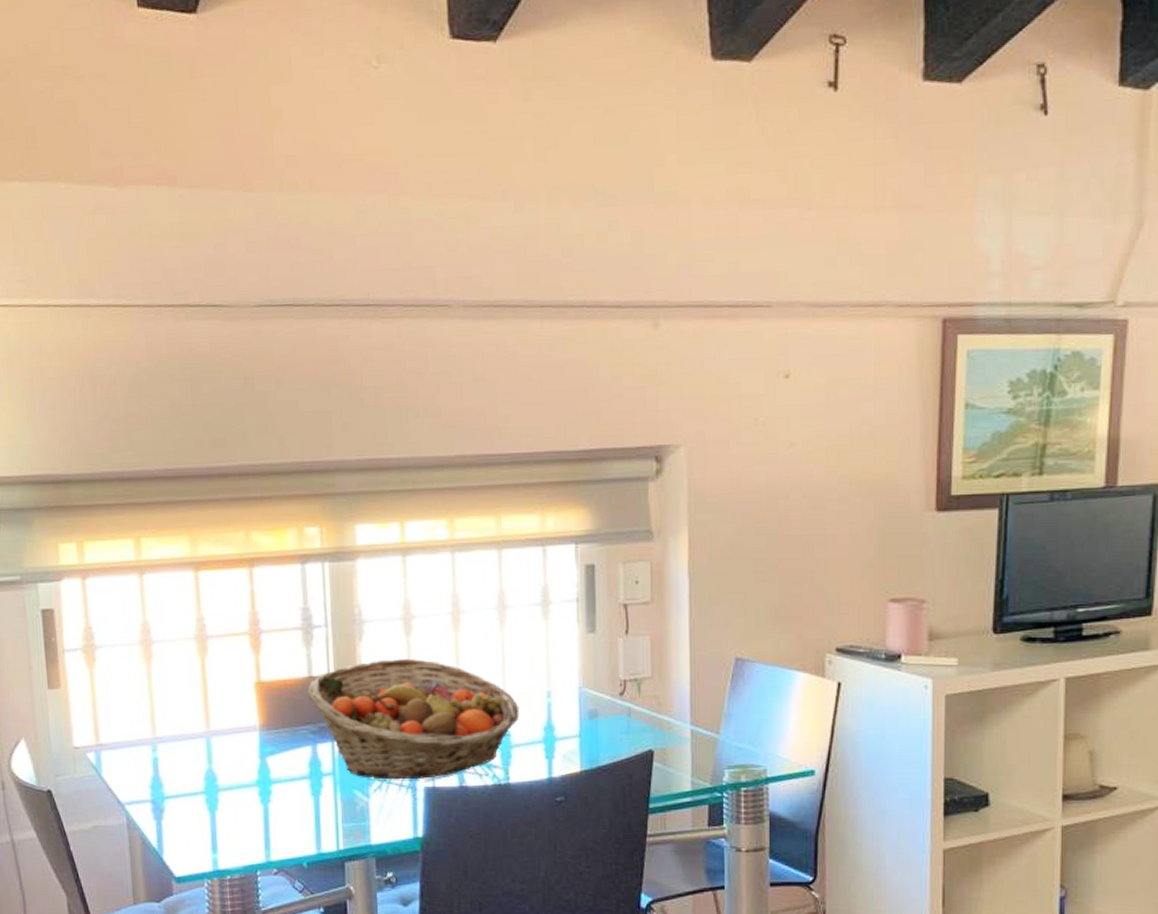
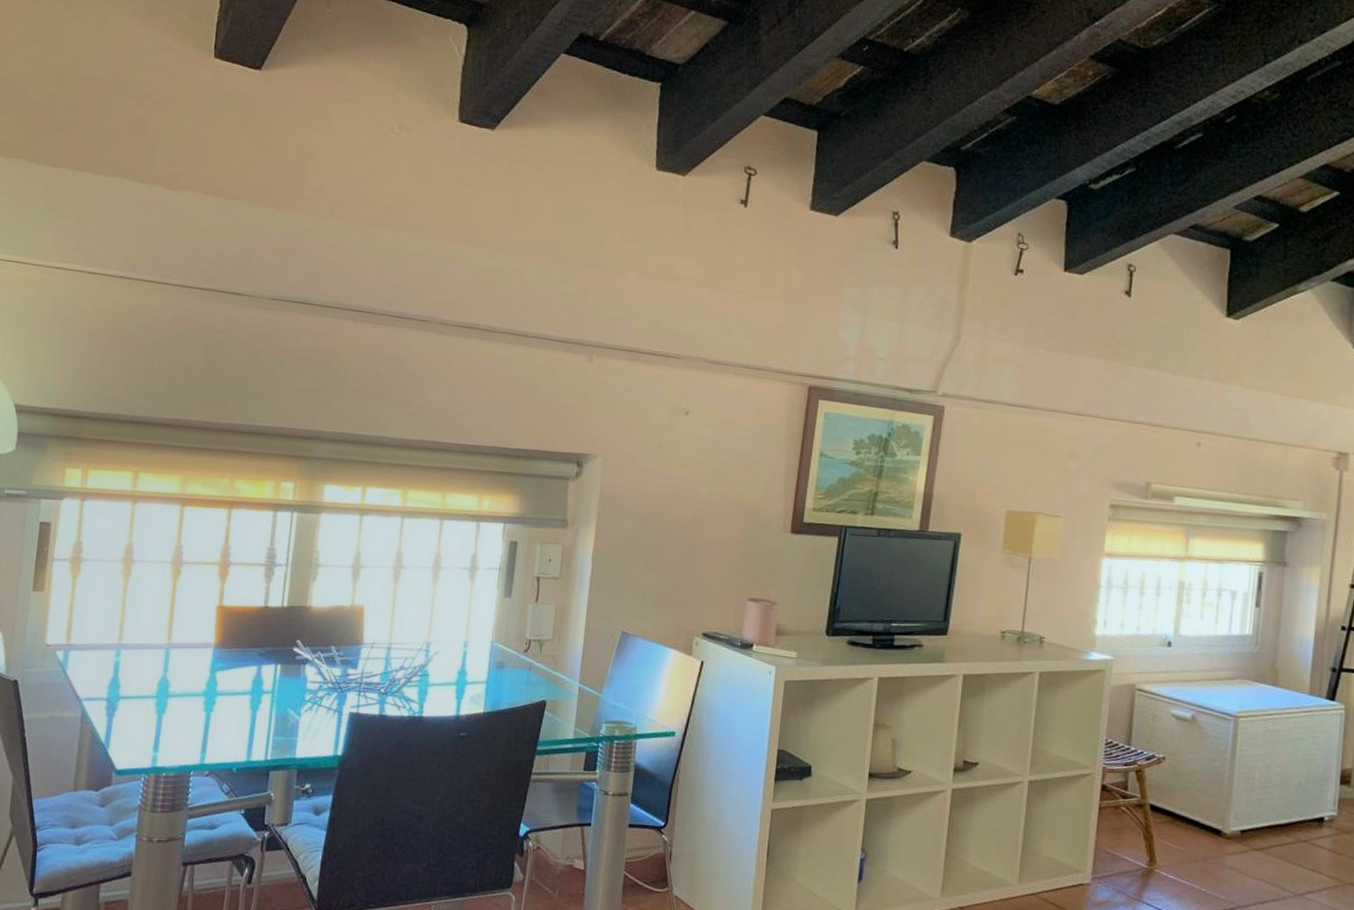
fruit basket: present [307,658,520,780] -> none [261,599,440,705]

